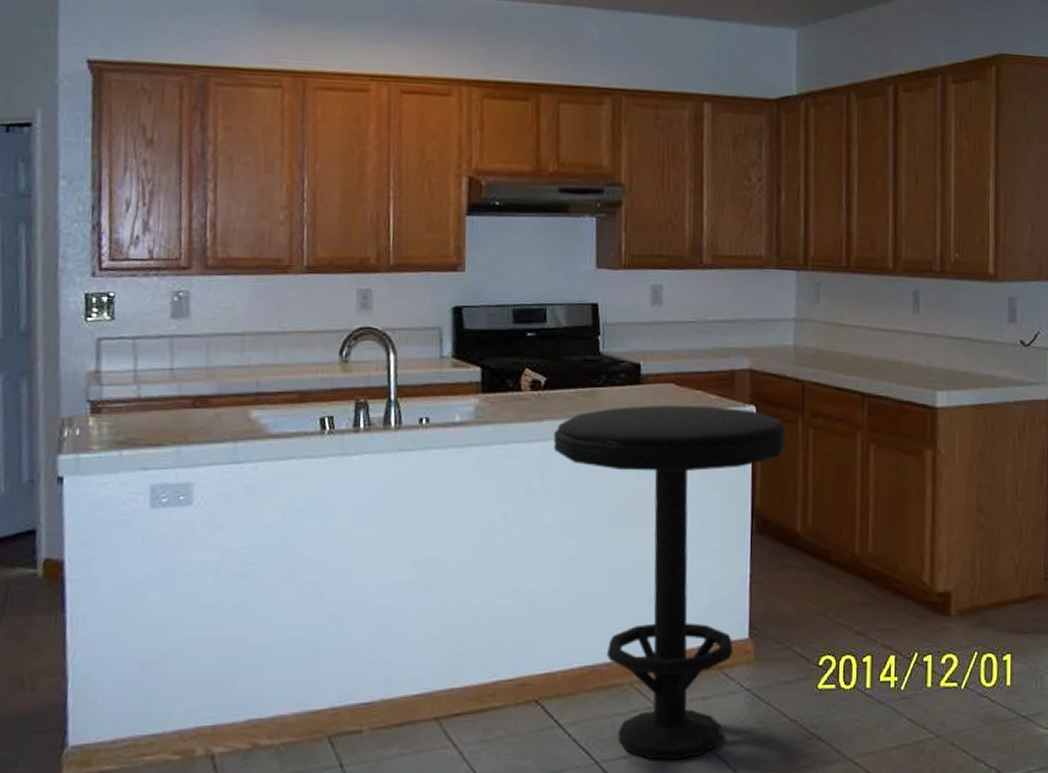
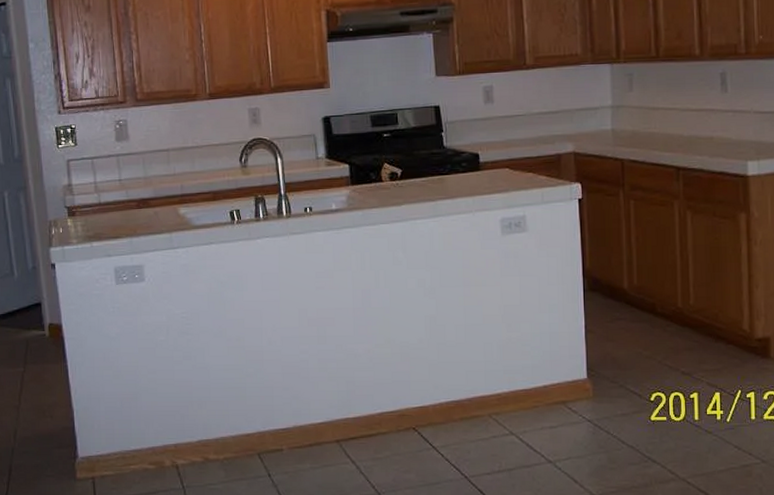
bar stool: present [553,405,786,760] -> none [411,185,610,476]

